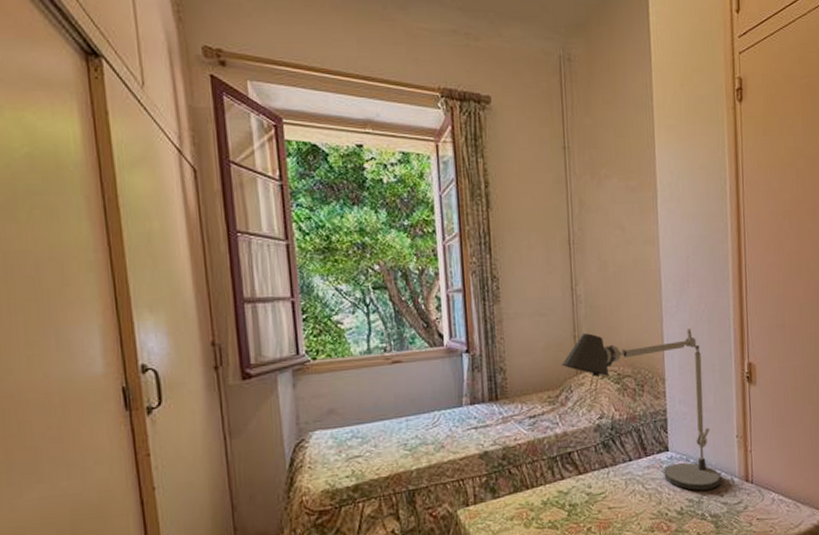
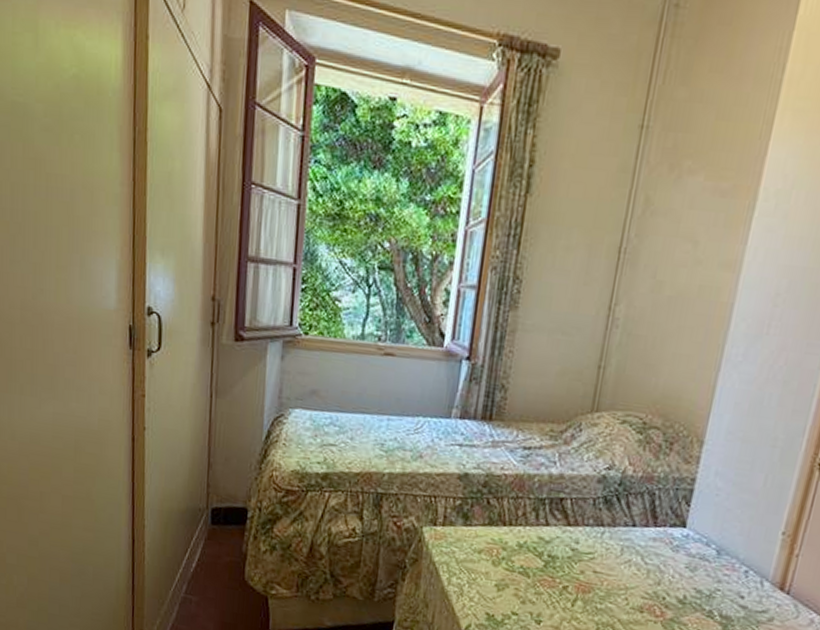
desk lamp: present [562,329,721,491] -> none [575,365,762,587]

